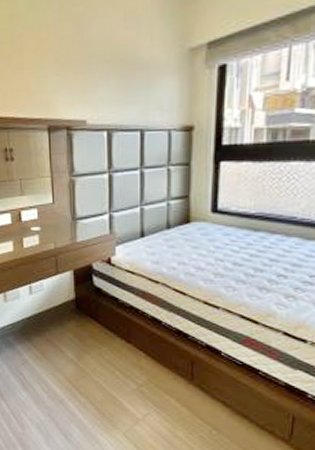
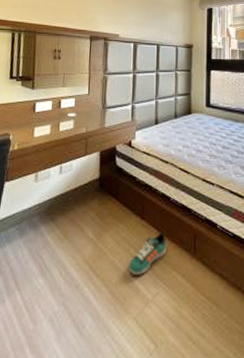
sneaker: none [115,356,158,396] -> present [129,232,167,275]

